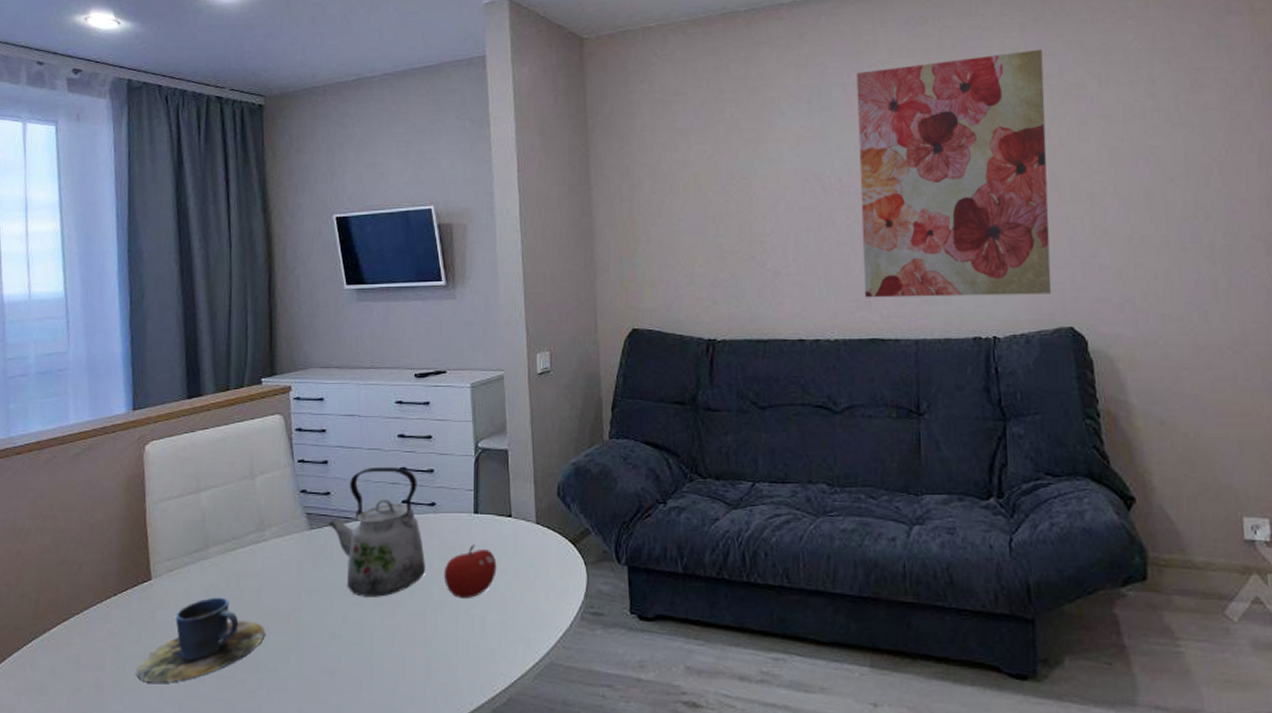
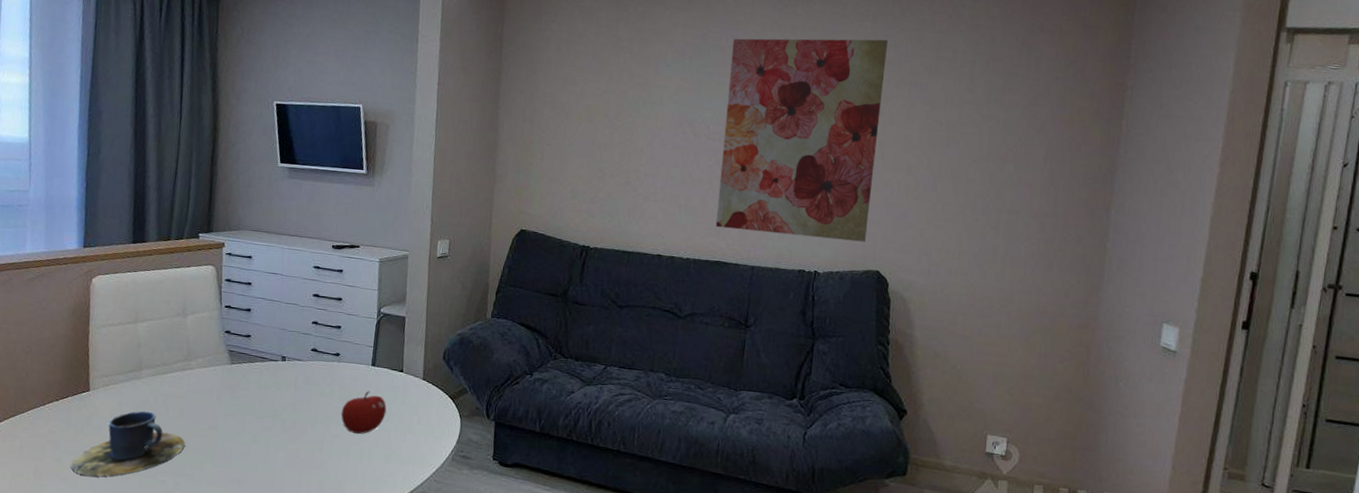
kettle: present [327,466,425,597] -> none [246,318,327,426]

